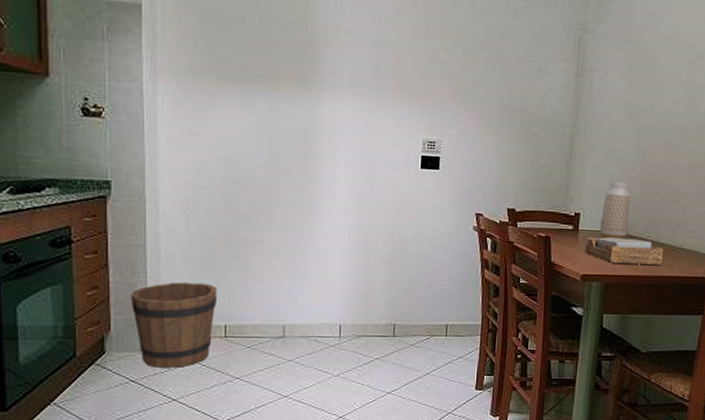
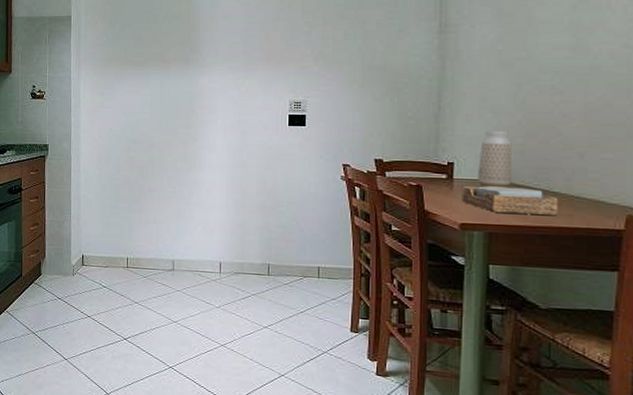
bucket: present [130,282,218,368] -> none [59,221,122,290]

